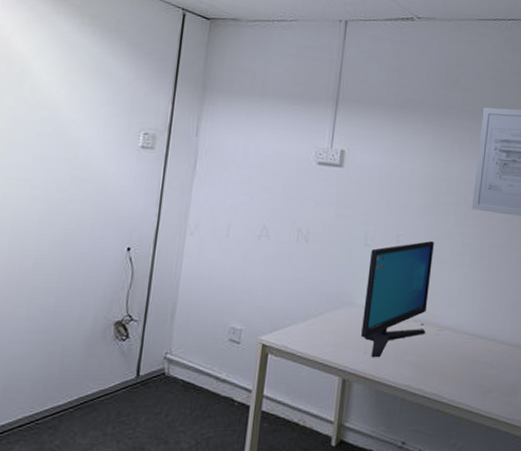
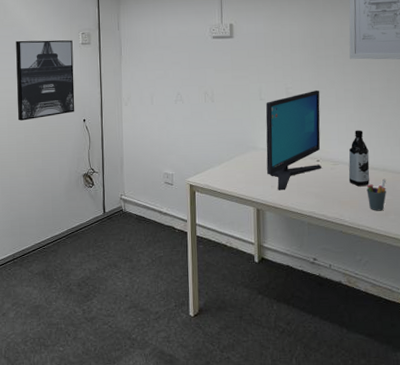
wall art: none [26,129,129,241] -> present [16,40,75,121]
water bottle: none [453,291,479,358] -> present [348,130,370,187]
pen holder: none [471,351,493,387] -> present [366,179,386,211]

